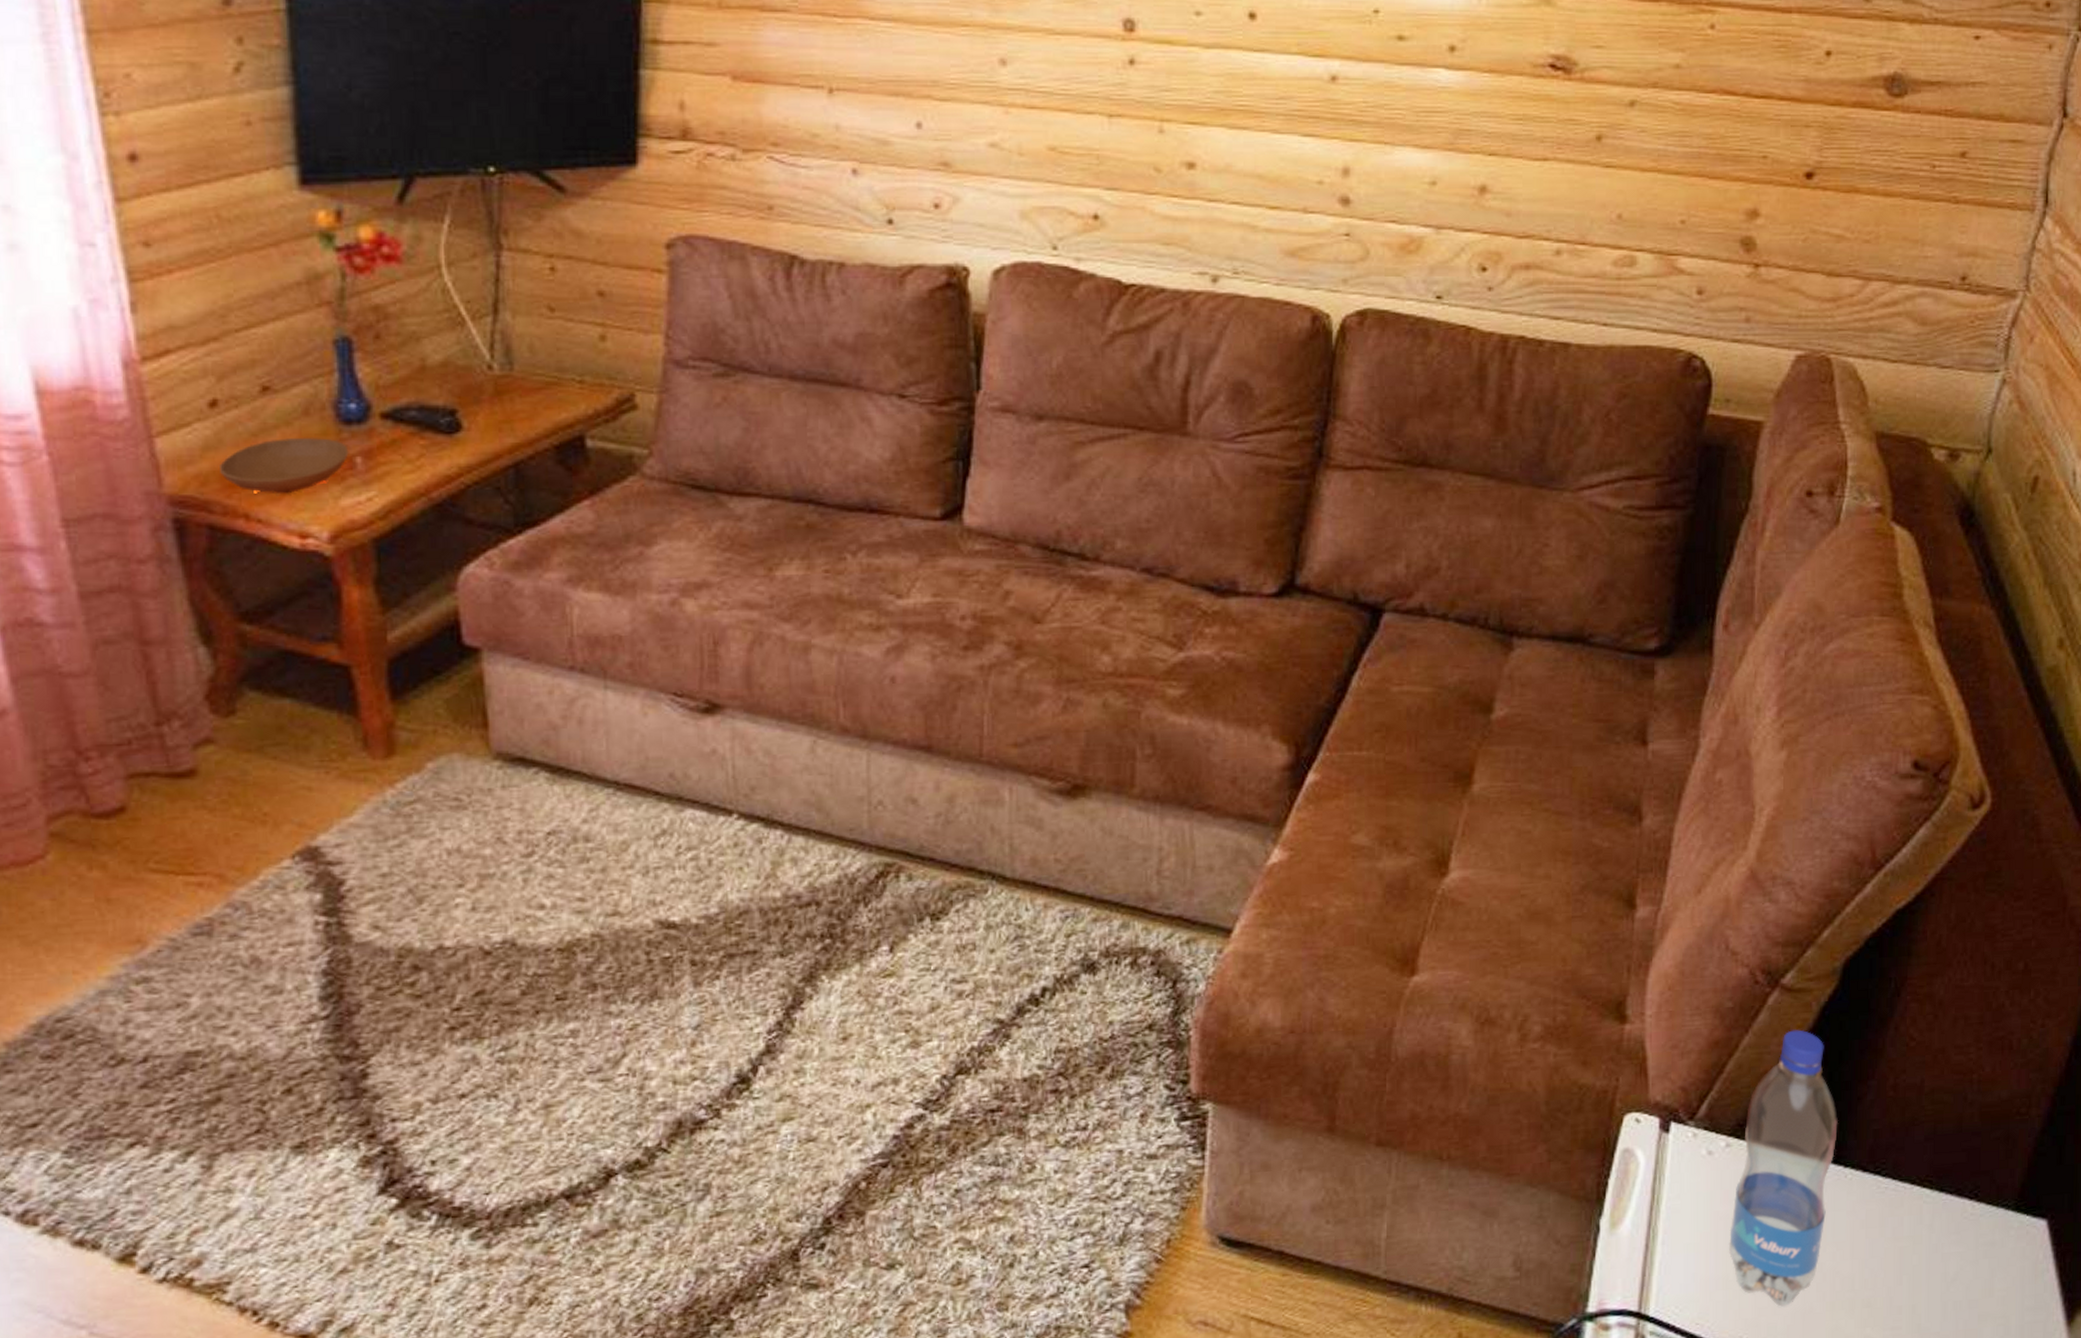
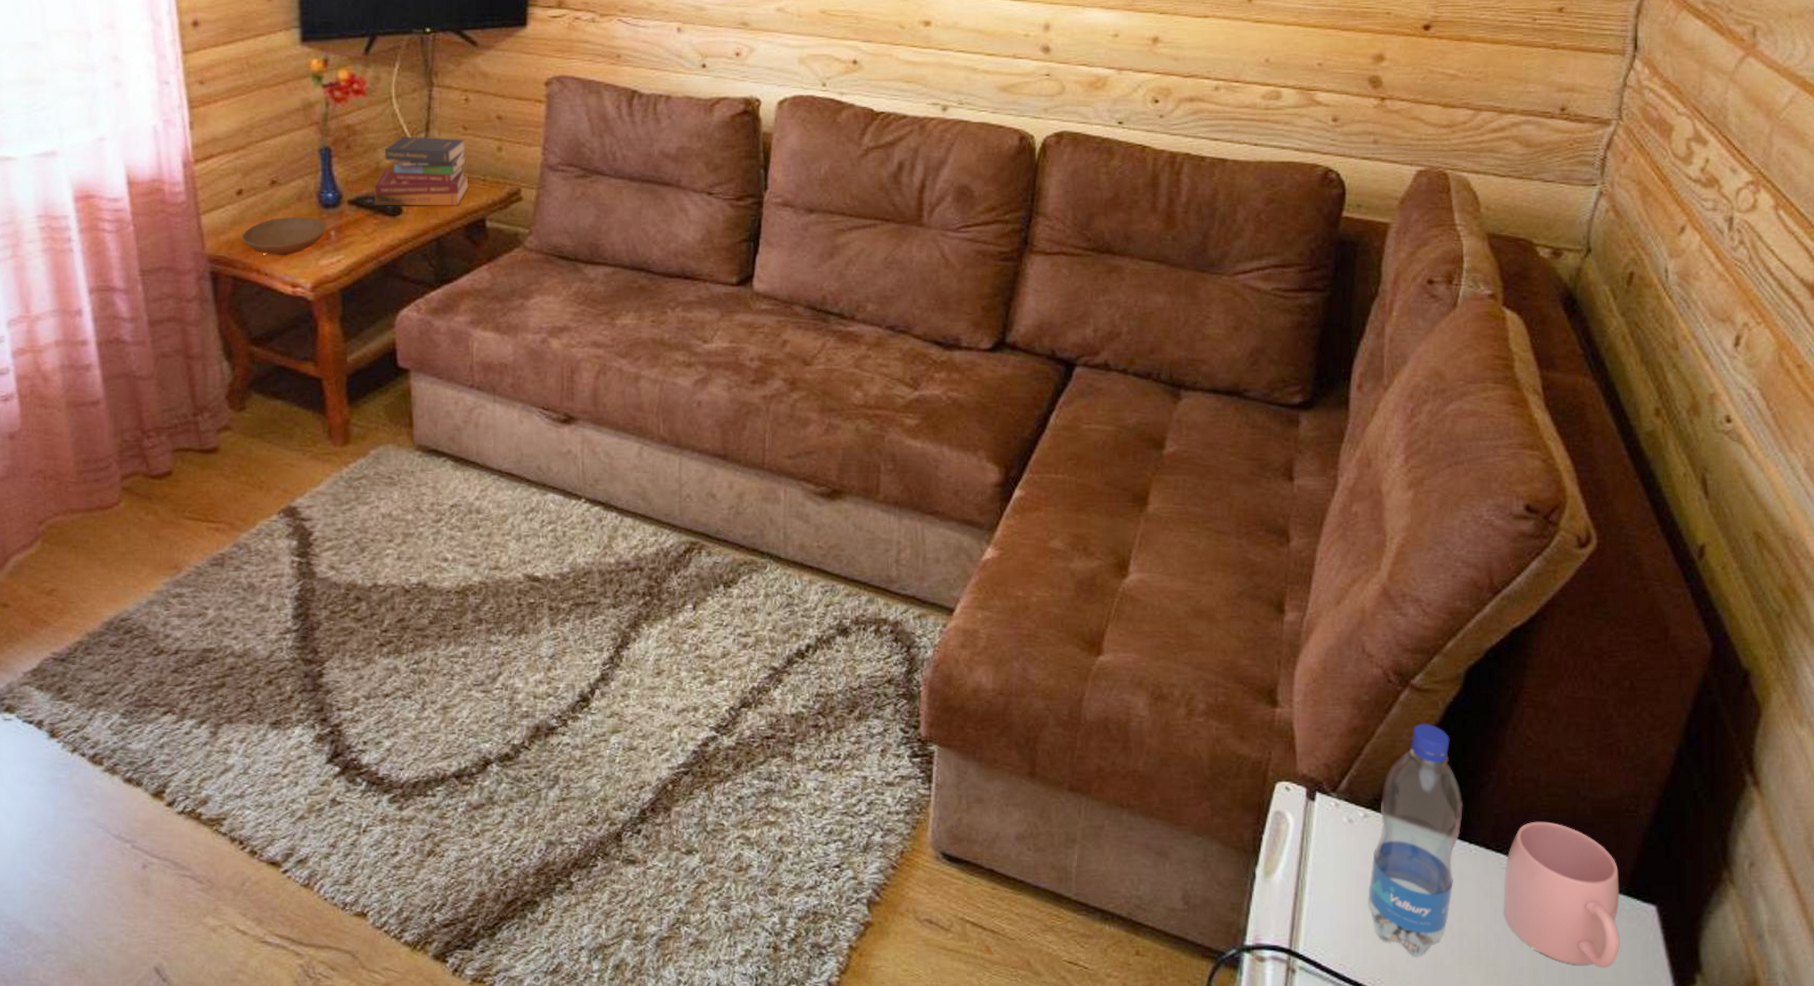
books: none [418,320,559,420] -> present [374,136,469,206]
mug: none [1881,1134,2008,1297] -> present [1503,821,1620,968]

